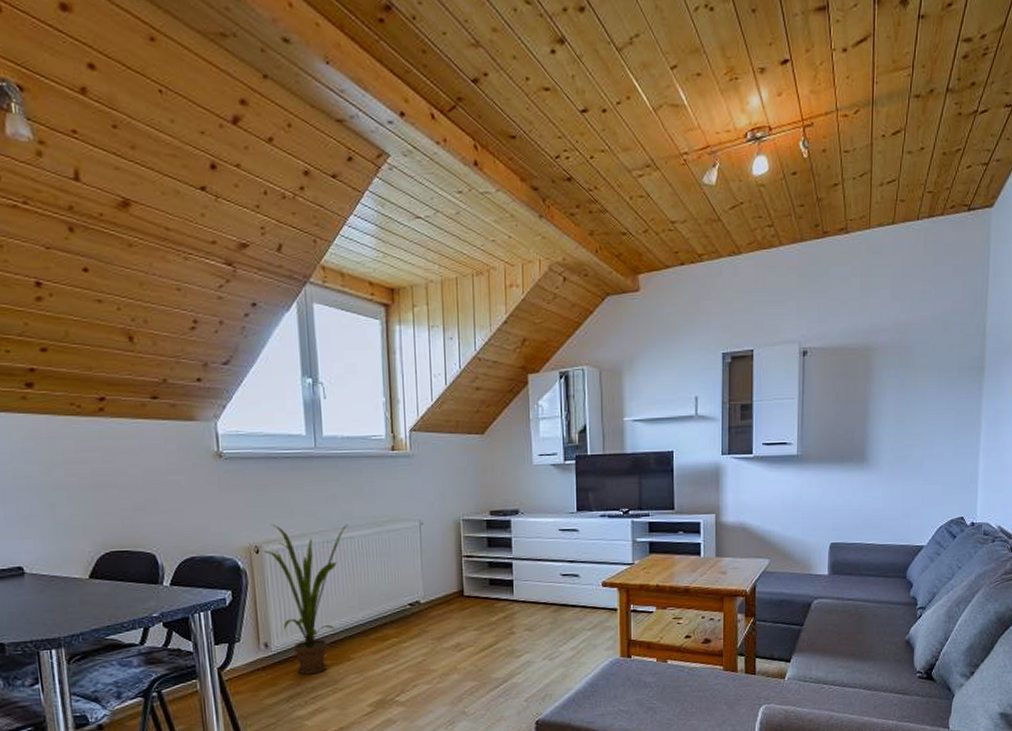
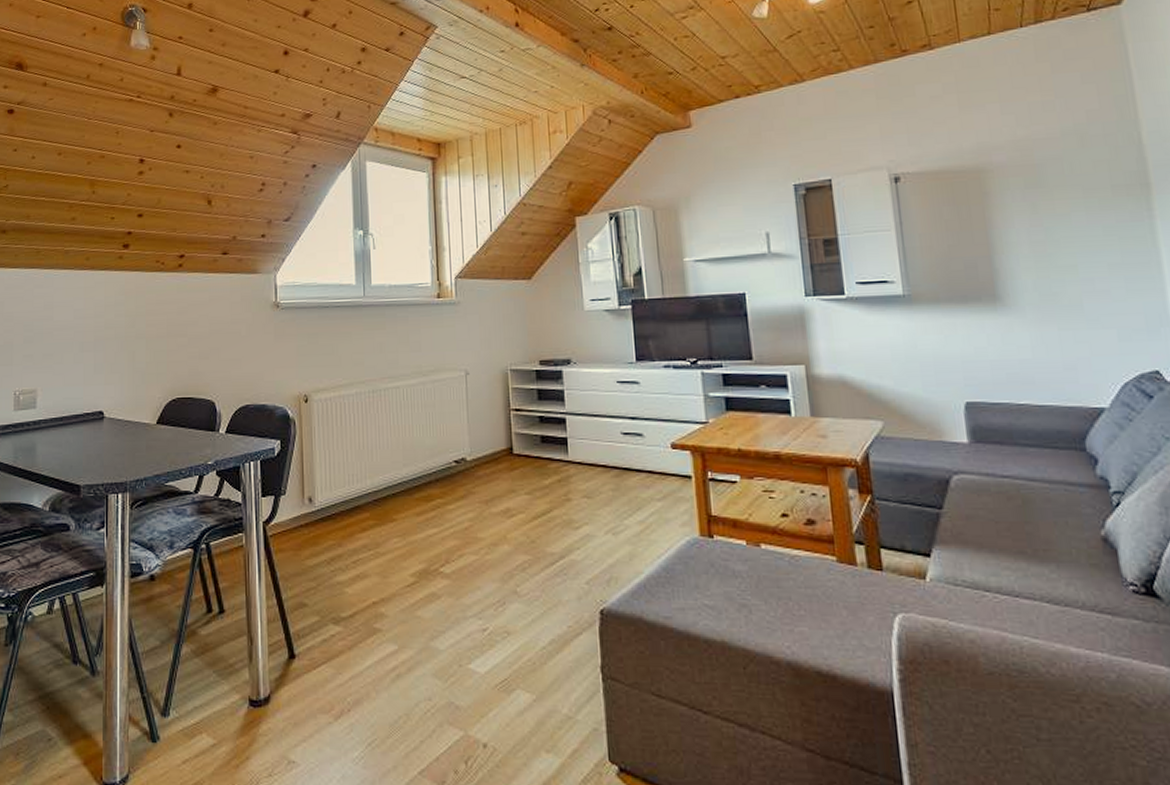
house plant: present [265,524,348,675] -> none [313,373,394,535]

